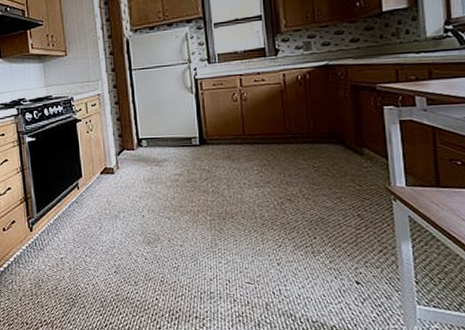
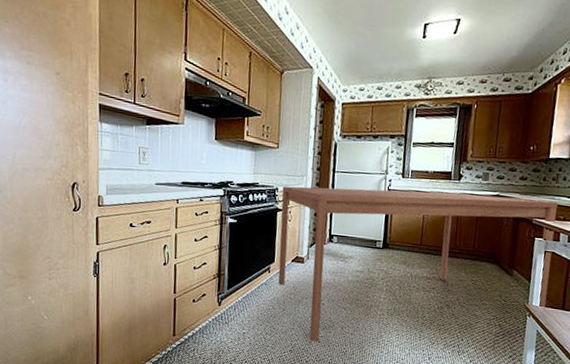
dining table: none [77,60,414,260] -> present [278,186,558,342]

